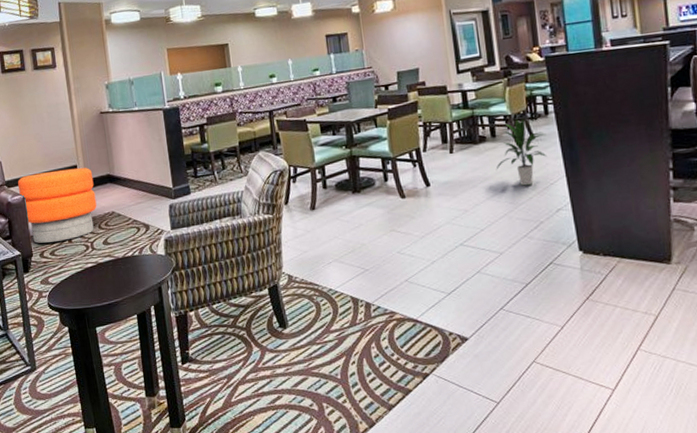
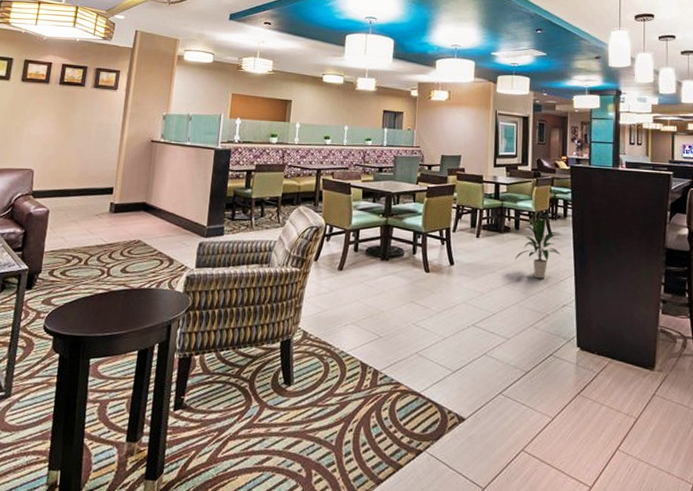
ottoman: present [17,167,97,244] -> none [44,188,128,262]

